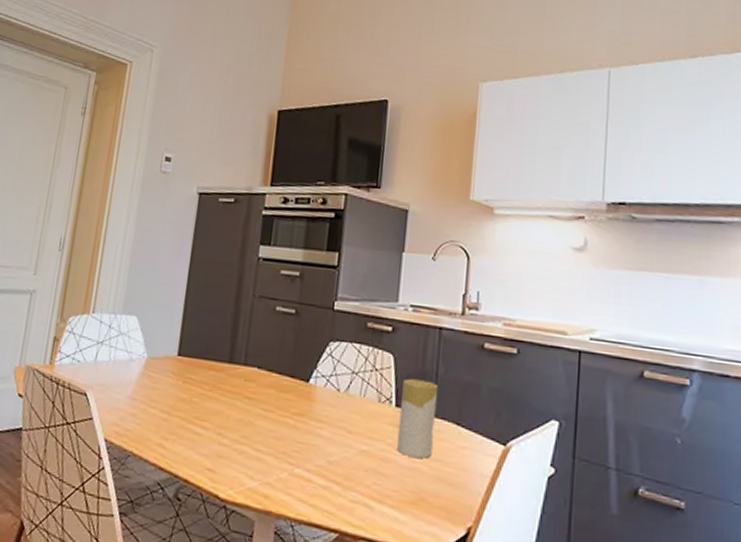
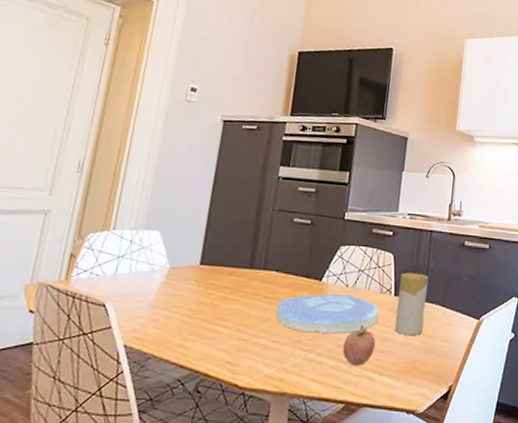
plate: none [259,397,377,448] -> present [276,293,379,334]
fruit: none [335,438,374,489] -> present [343,324,375,366]

